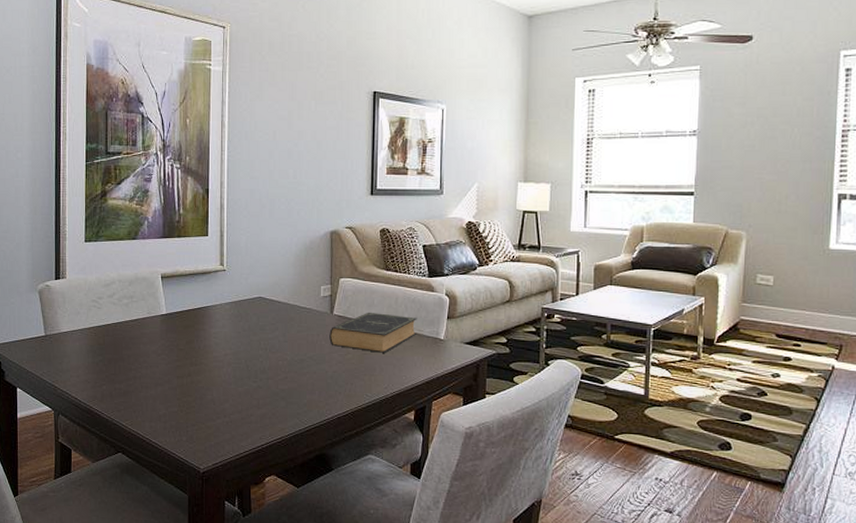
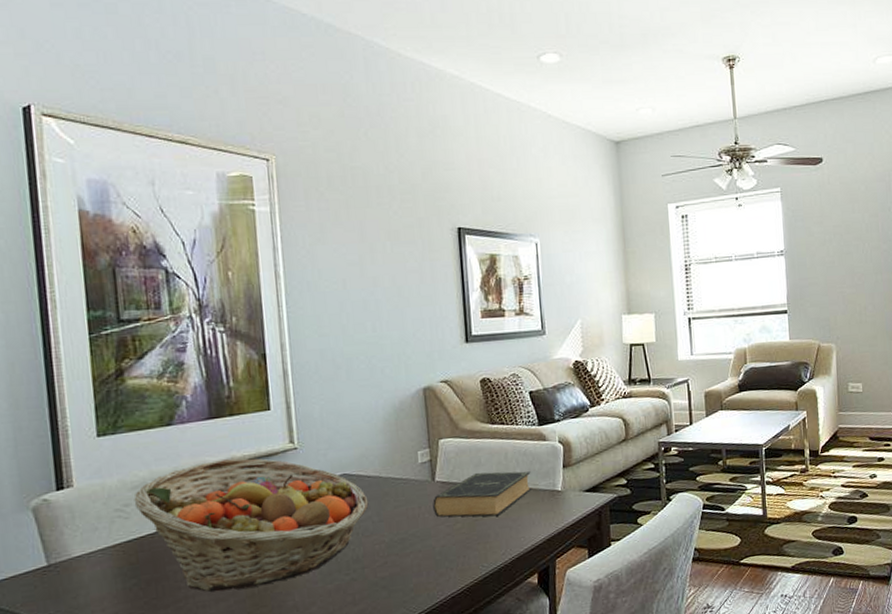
fruit basket: none [105,271,277,379] -> present [134,458,369,592]

